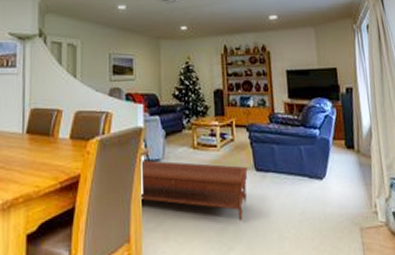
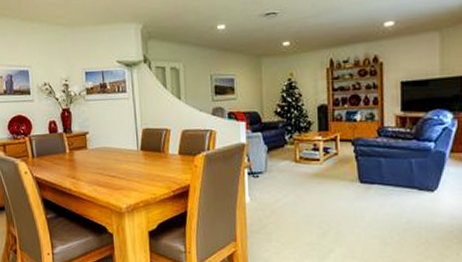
coffee table: present [139,159,248,221] -> none [243,172,351,228]

